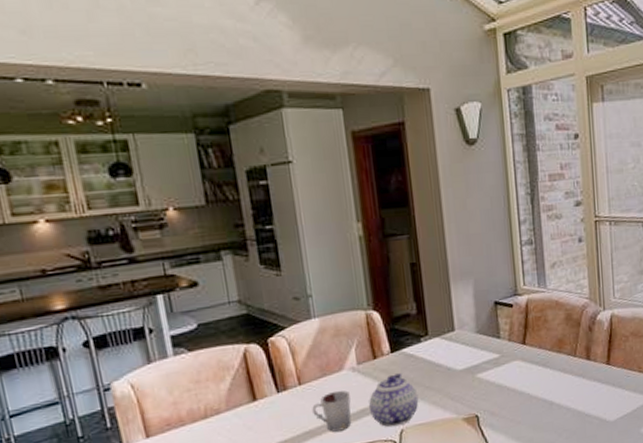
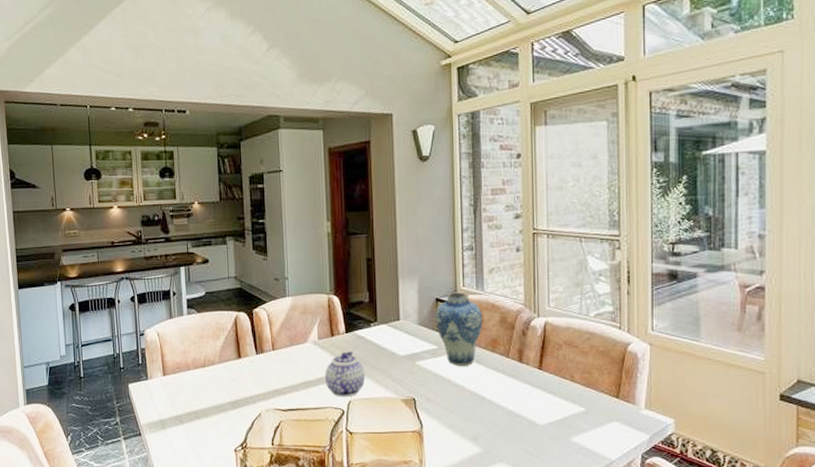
cup: present [312,390,352,432] -> none [281,359,311,394]
vase: none [494,292,548,373] -> present [434,292,483,366]

